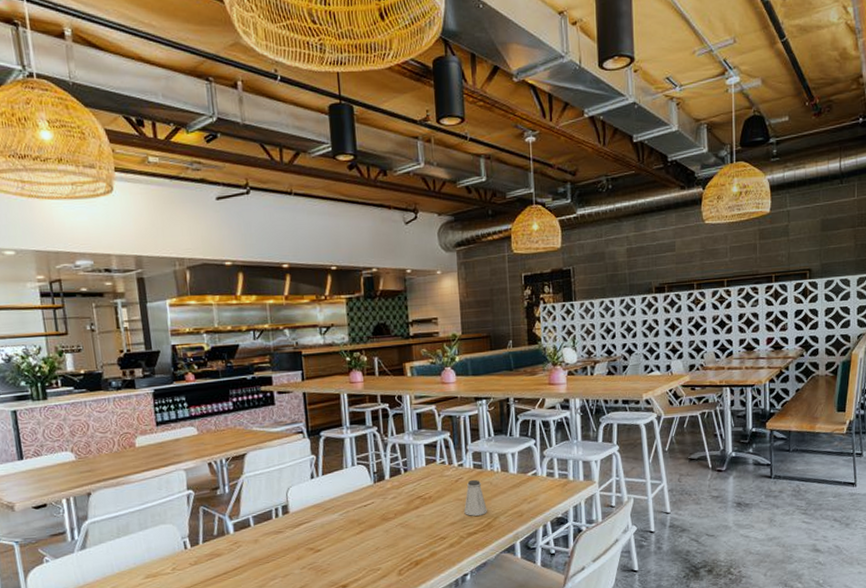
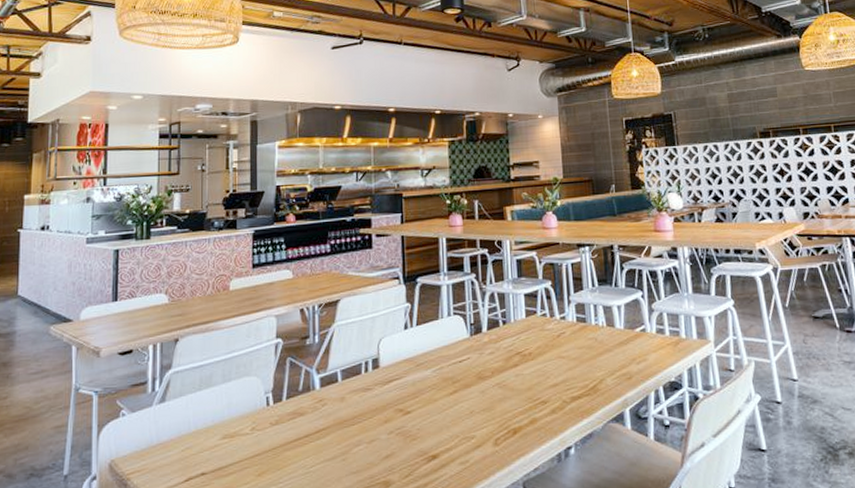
saltshaker: present [464,479,487,516] -> none [567,334,592,377]

